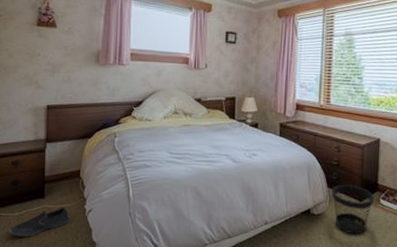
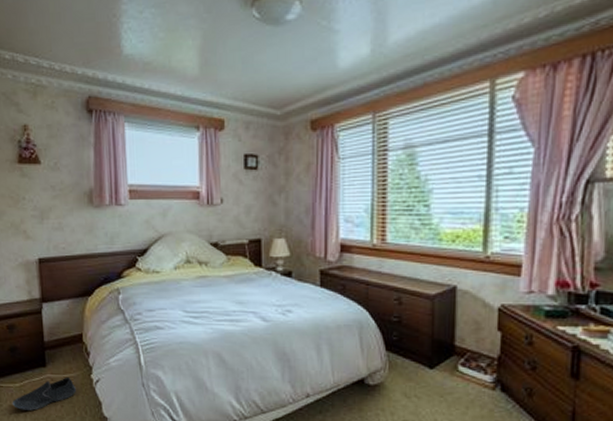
wastebasket: present [331,184,375,235] -> none [391,346,450,411]

